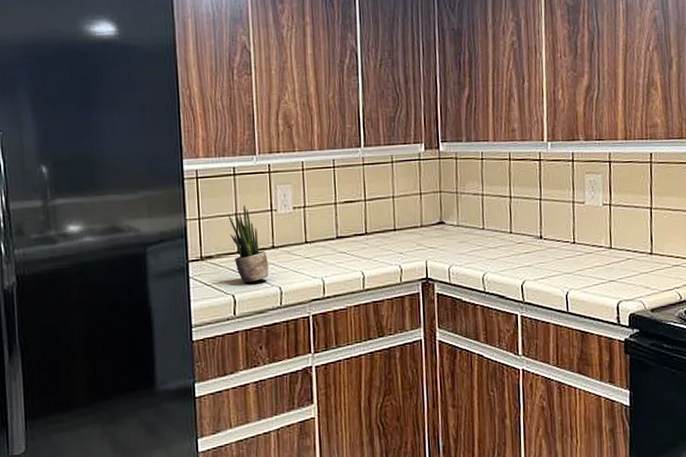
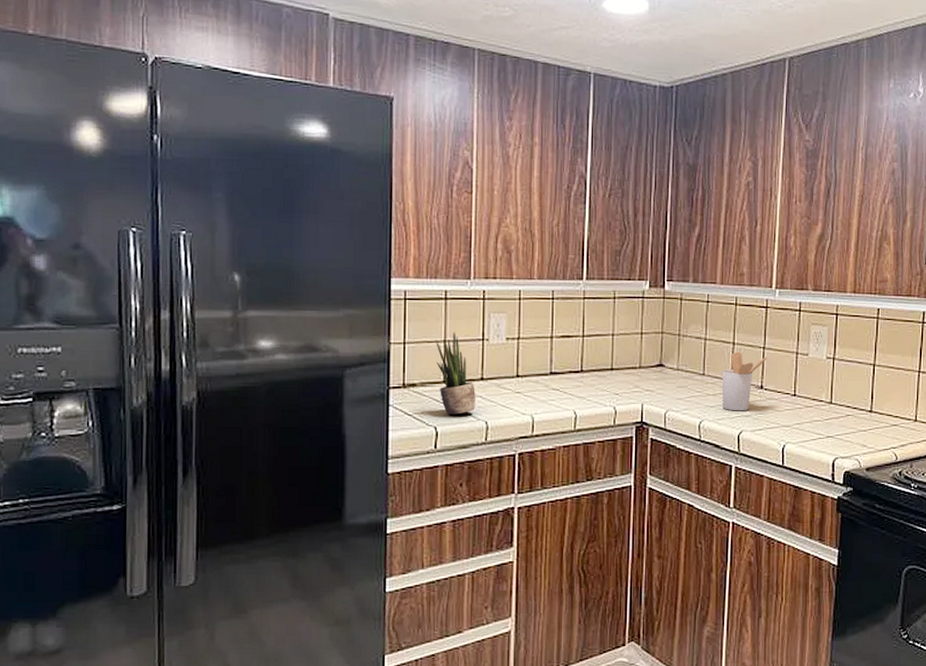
utensil holder: none [501,204,544,262] -> present [722,351,767,411]

